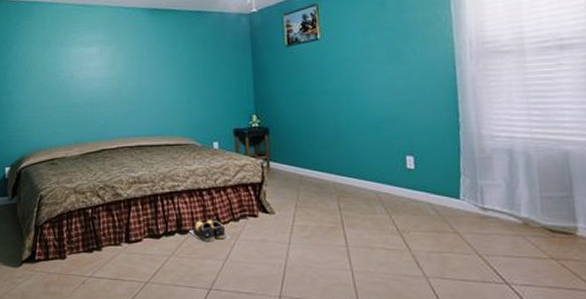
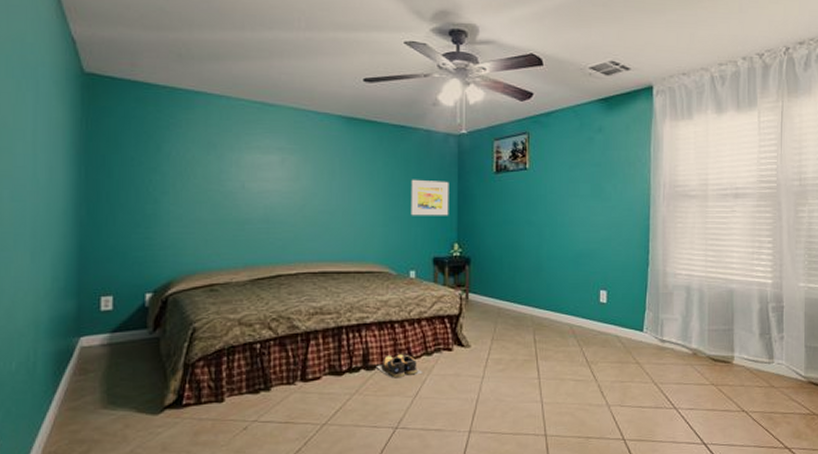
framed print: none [209,57,246,92] -> present [410,179,449,216]

